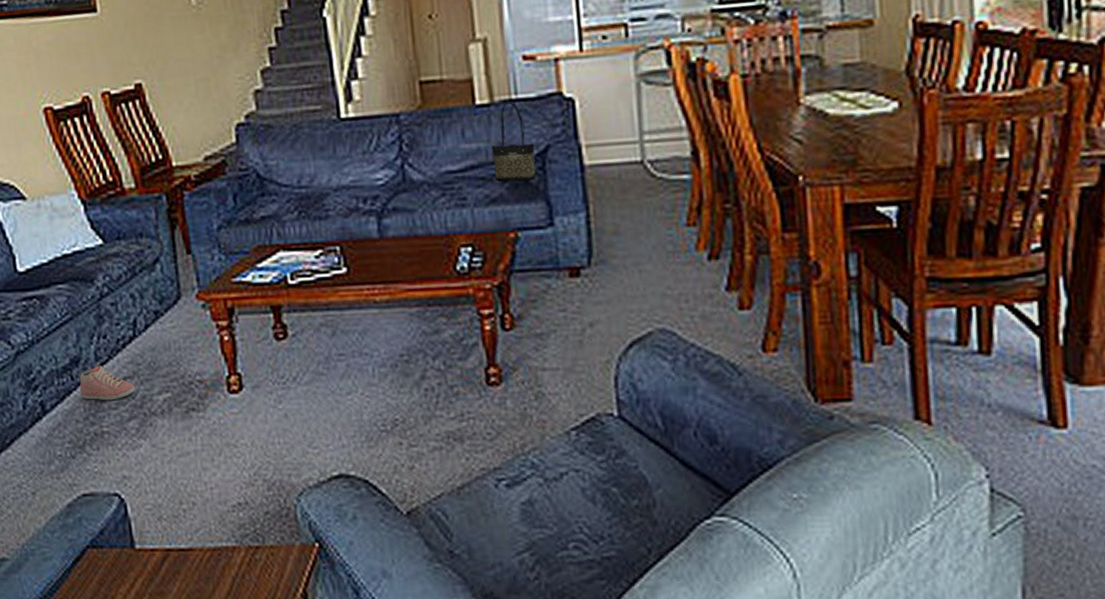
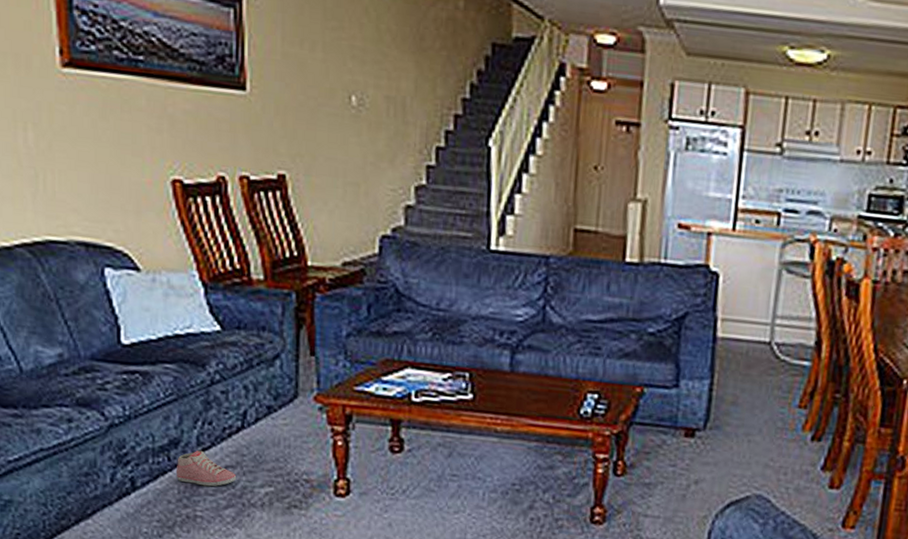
tote bag: present [492,101,536,182] -> none [632,264,674,342]

